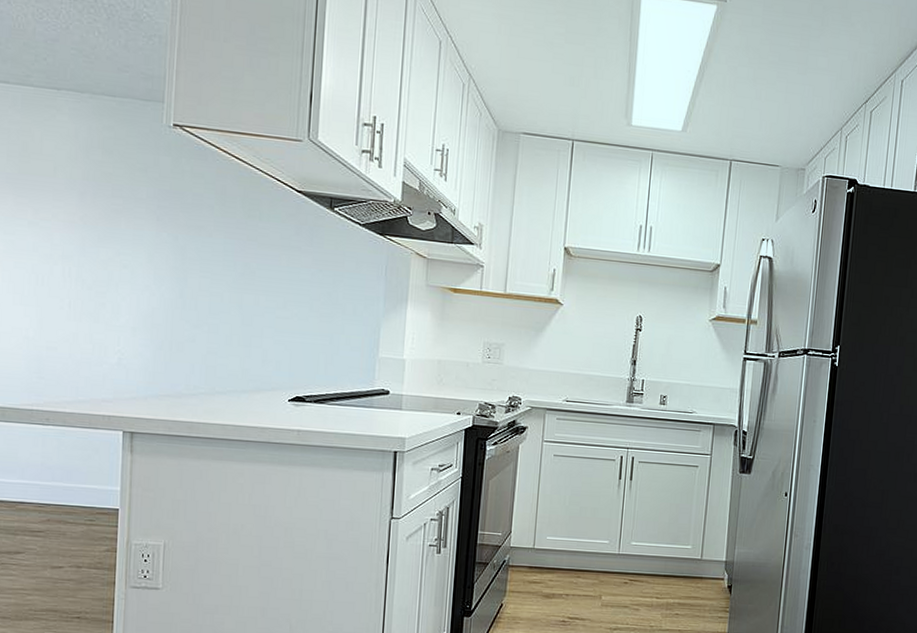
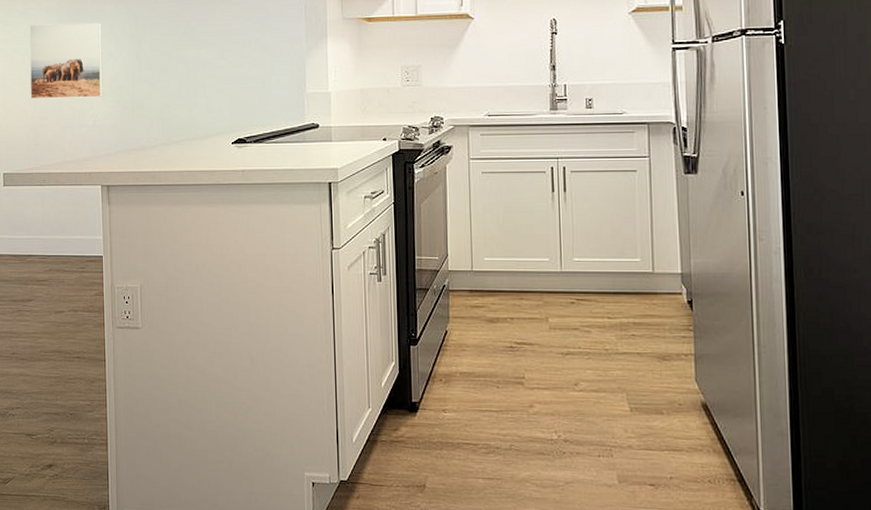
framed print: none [35,238,138,333] -> present [29,22,103,99]

